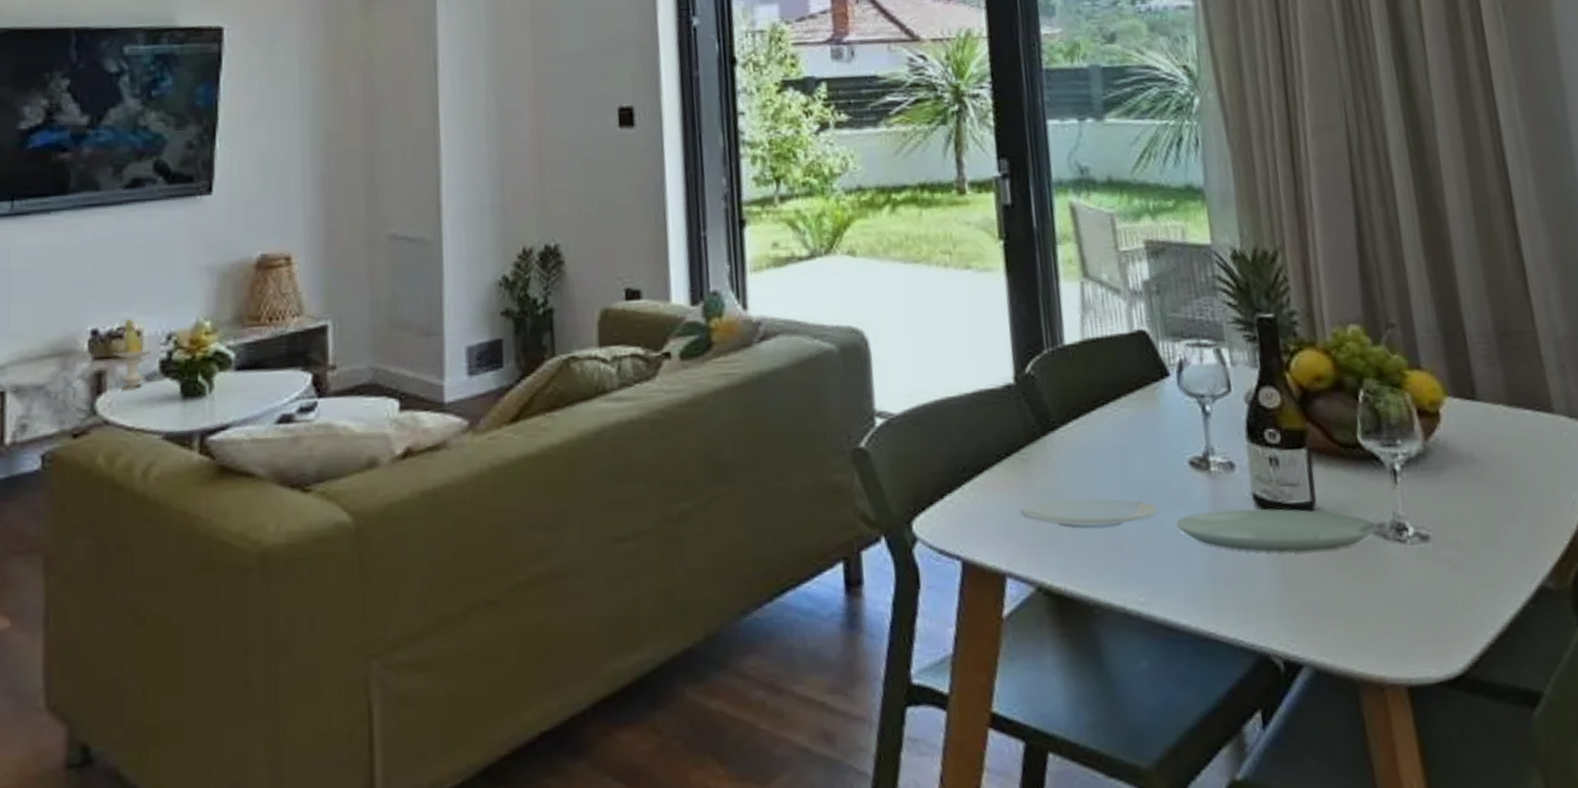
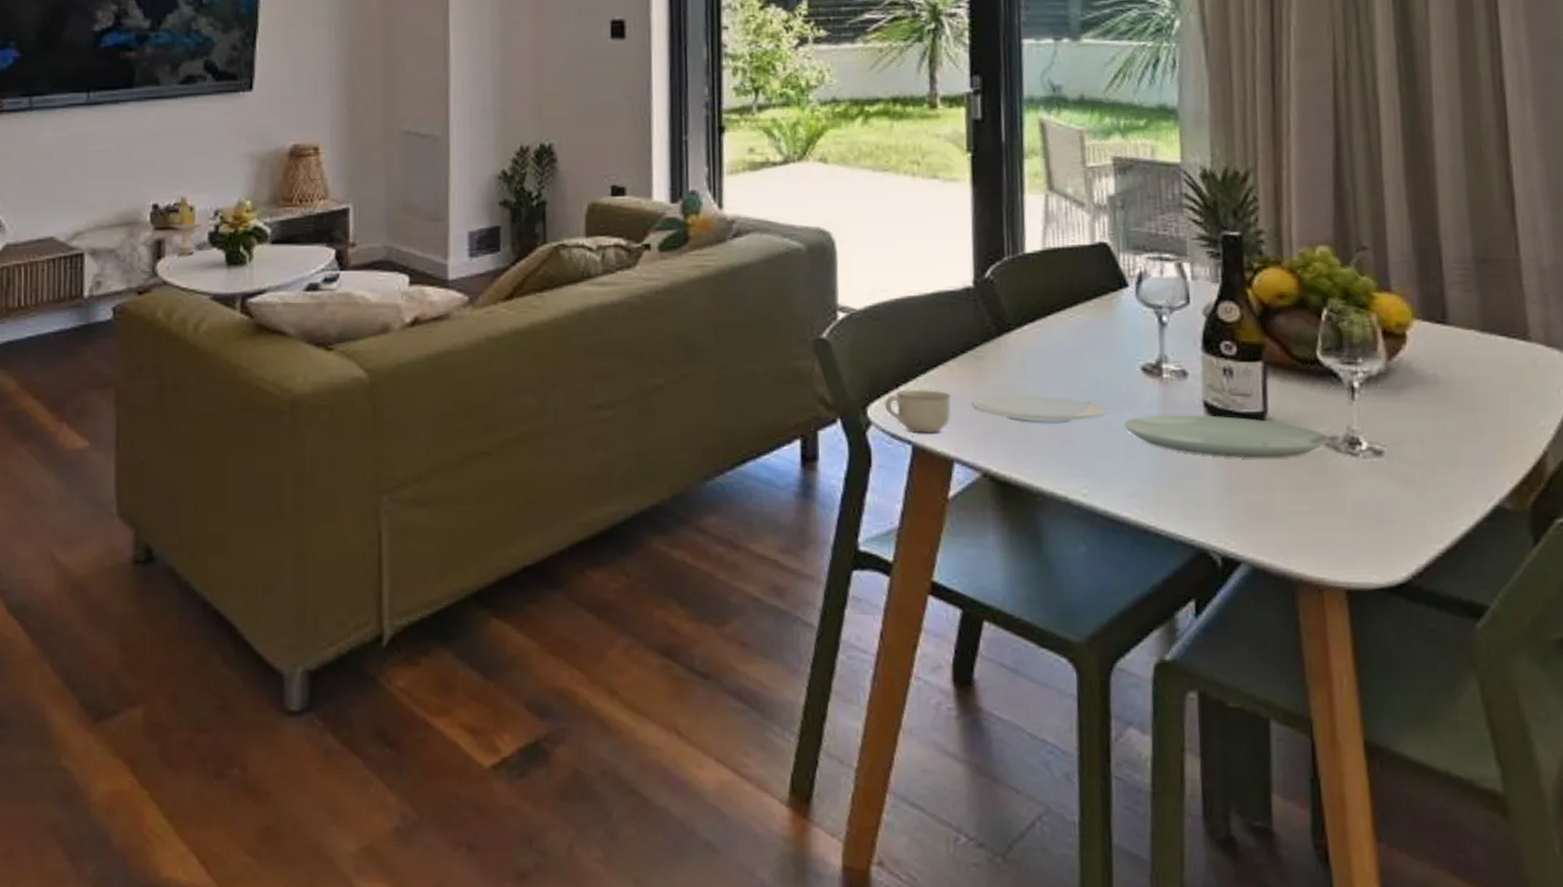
cup: none [929,498,1000,547] -> present [884,389,951,434]

